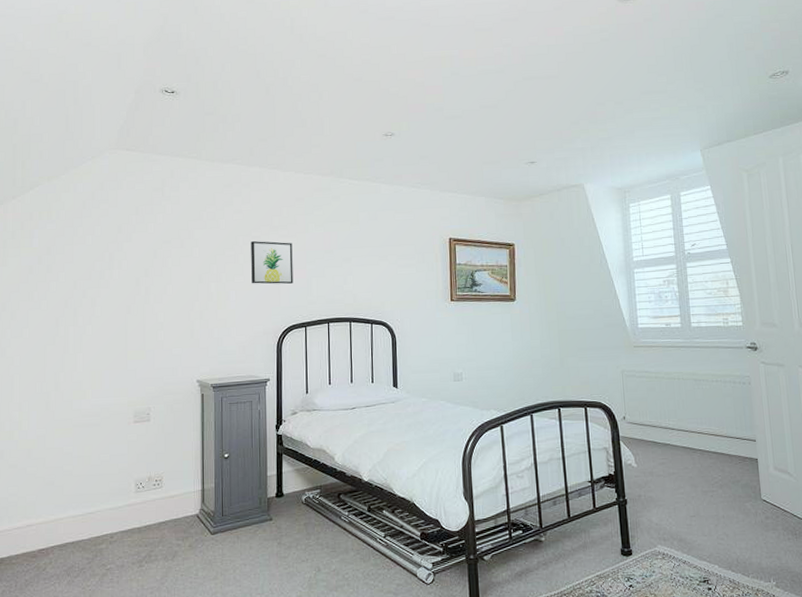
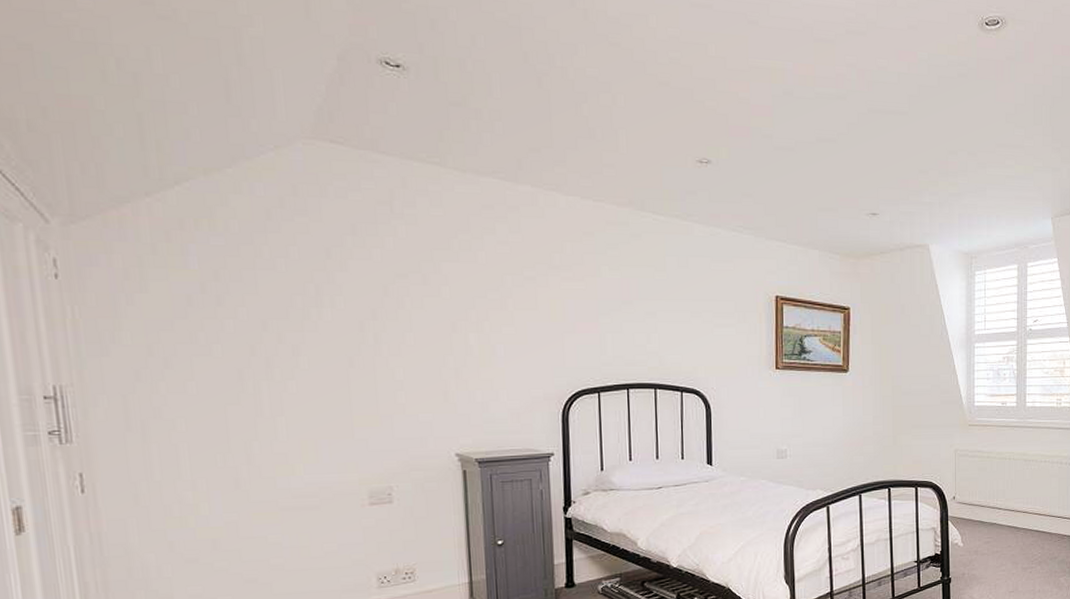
wall art: present [251,241,293,284] -> none [523,283,582,339]

